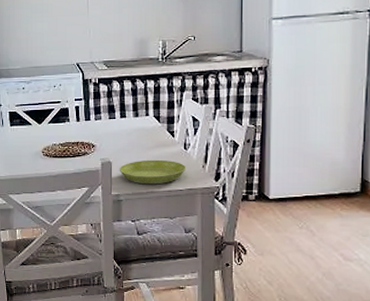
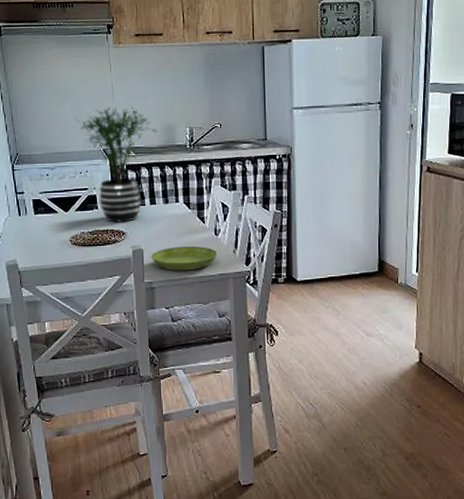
potted plant: none [52,21,131,135] -> present [76,107,158,222]

